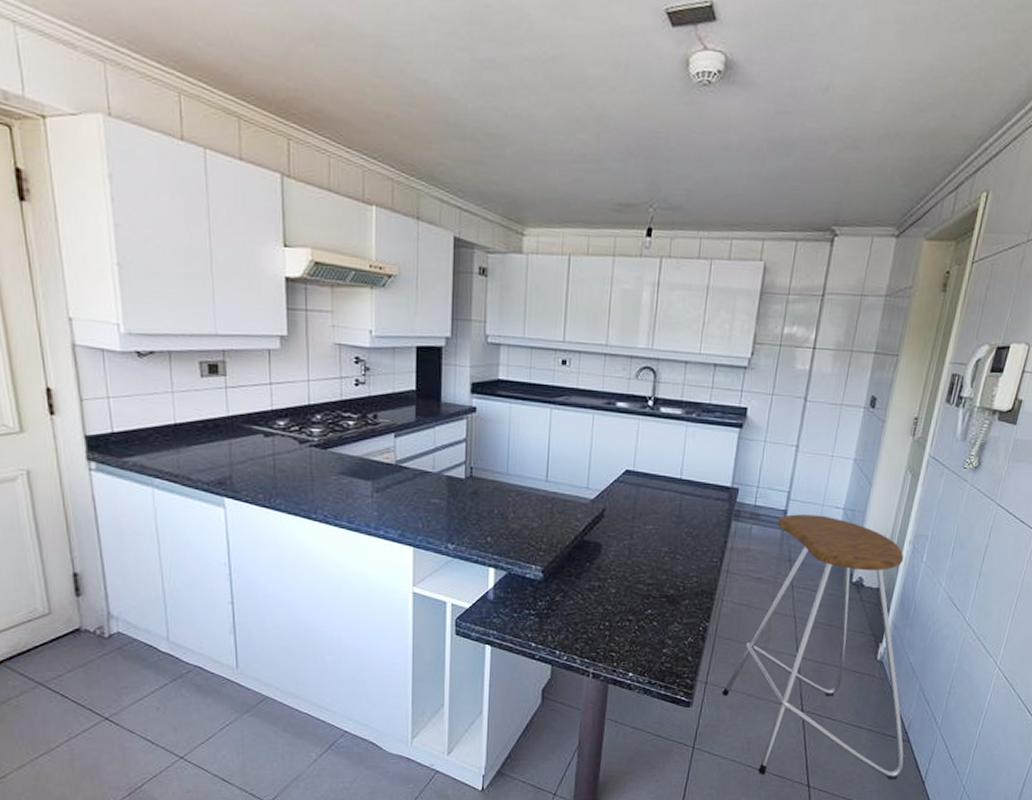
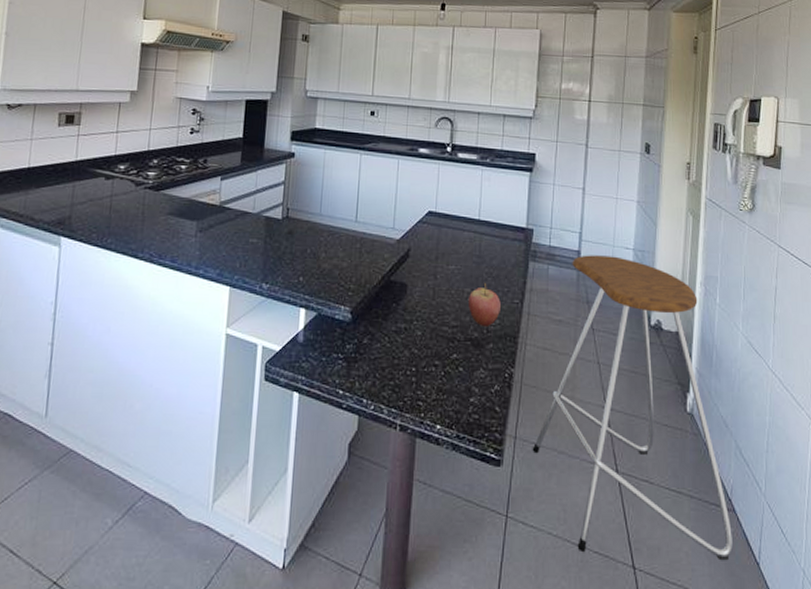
fruit: none [665,542,699,584] -> present [469,282,501,326]

